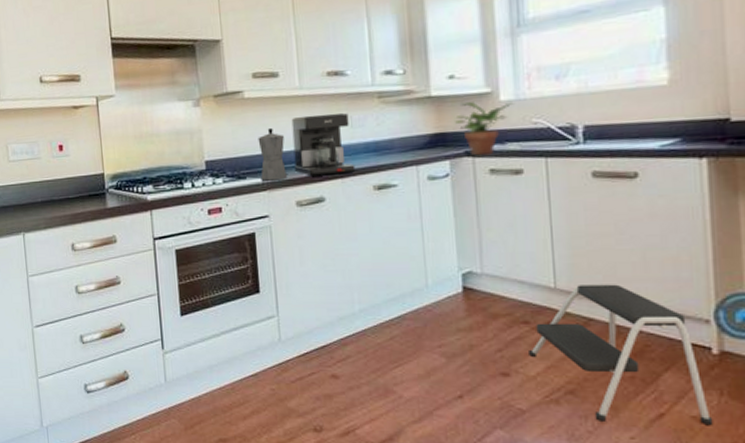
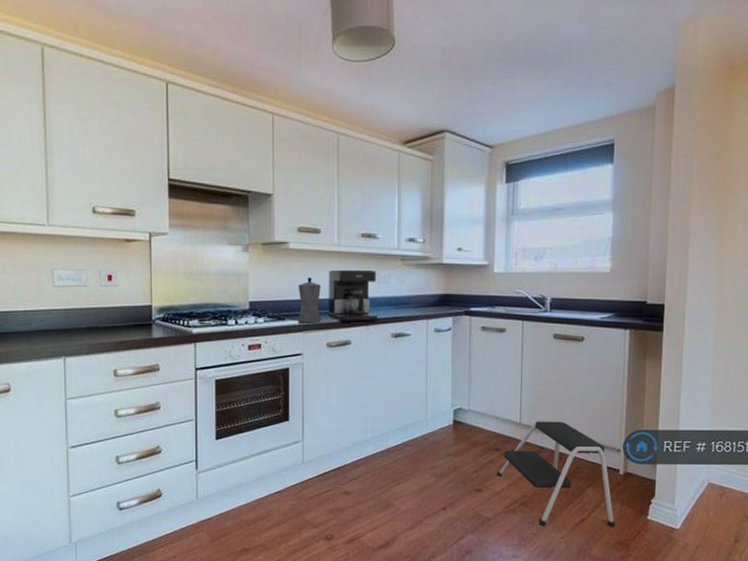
potted plant: present [455,102,514,156] -> none [459,271,504,316]

